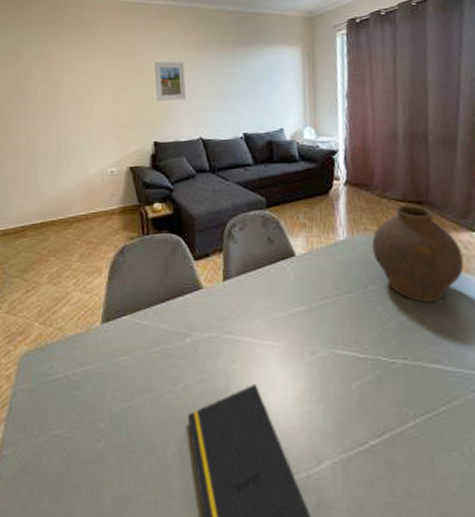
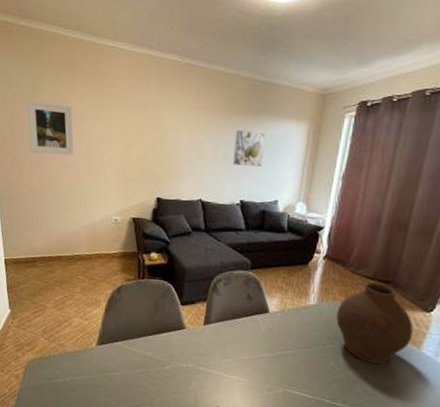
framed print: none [11,60,62,112] -> present [27,101,74,156]
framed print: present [155,61,186,102] -> none [163,120,194,162]
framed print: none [227,61,261,98] -> present [233,129,266,167]

